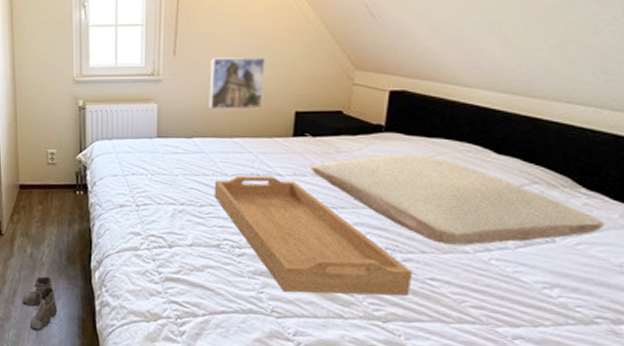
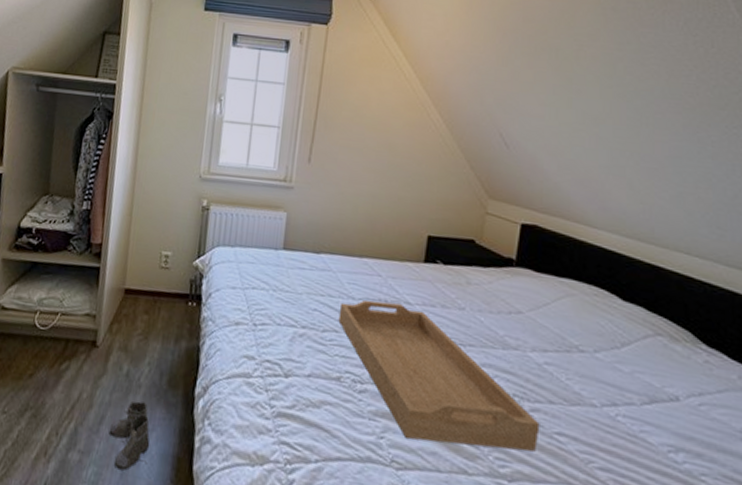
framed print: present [209,57,265,110] -> none [340,170,401,229]
pillow: present [309,154,606,246] -> none [439,291,726,399]

